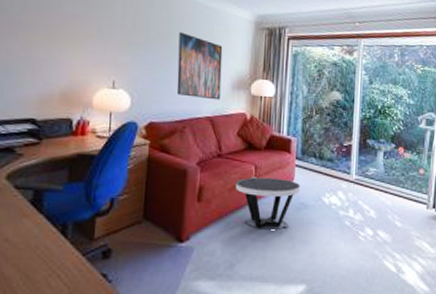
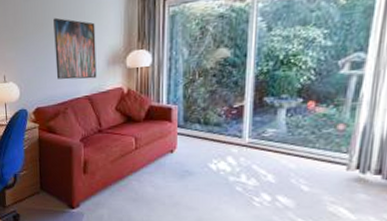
side table: present [236,177,300,231] -> none [117,147,183,198]

